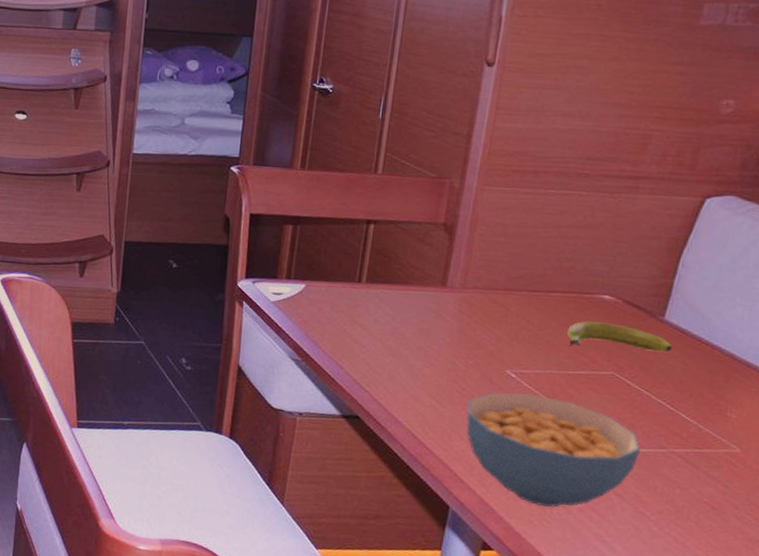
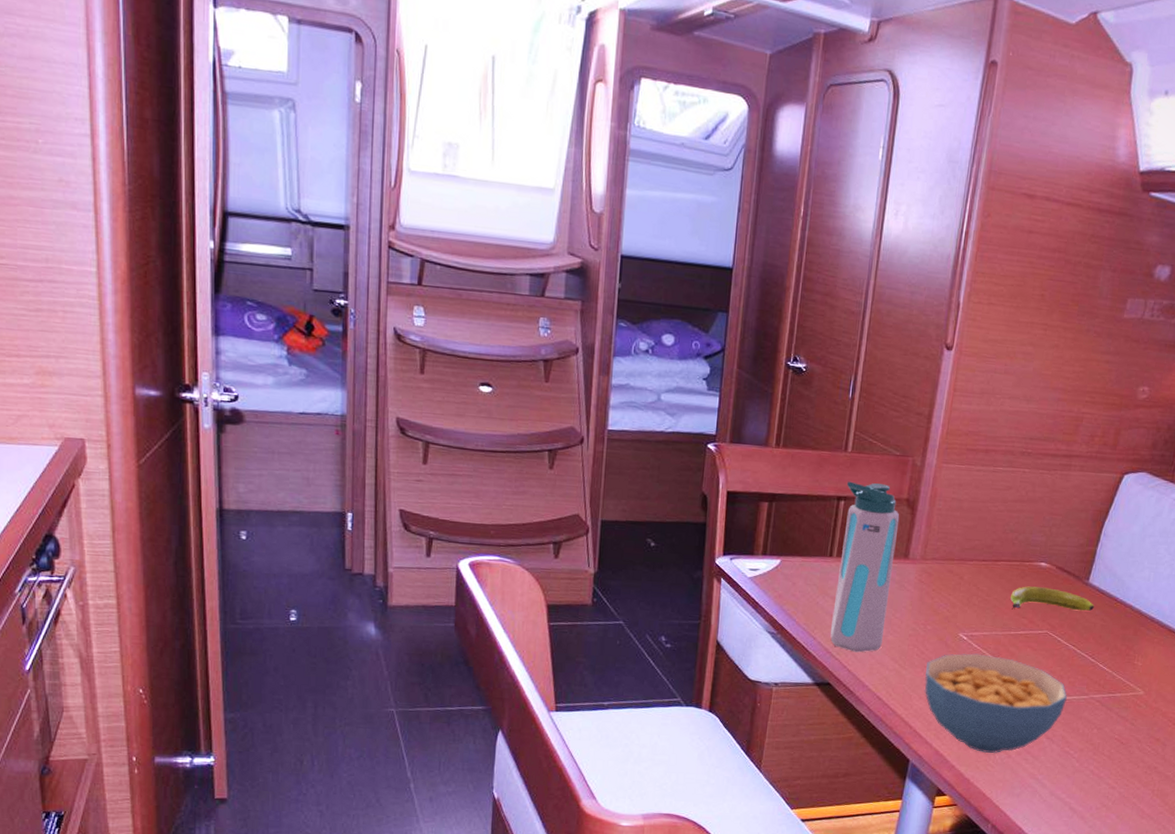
water bottle: none [359,204,436,385] -> present [830,481,900,653]

